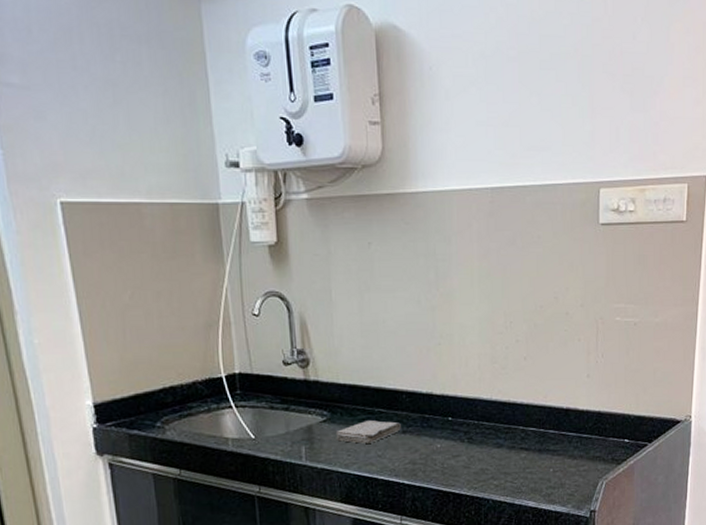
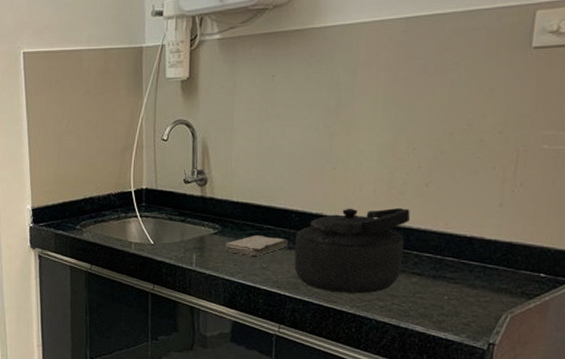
kettle: none [409,383,513,476] -> present [294,208,410,294]

